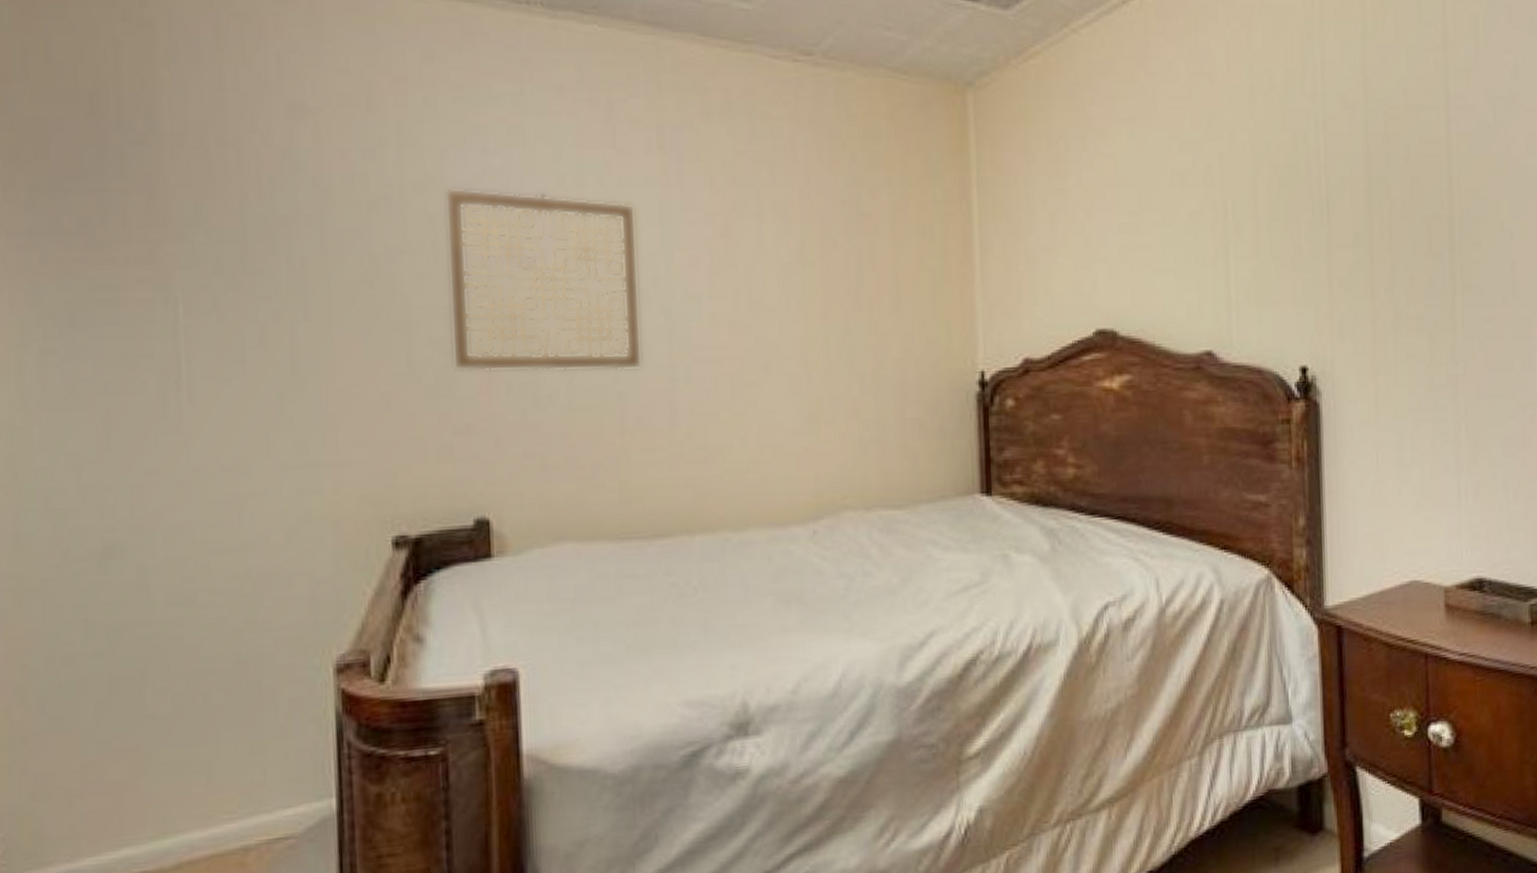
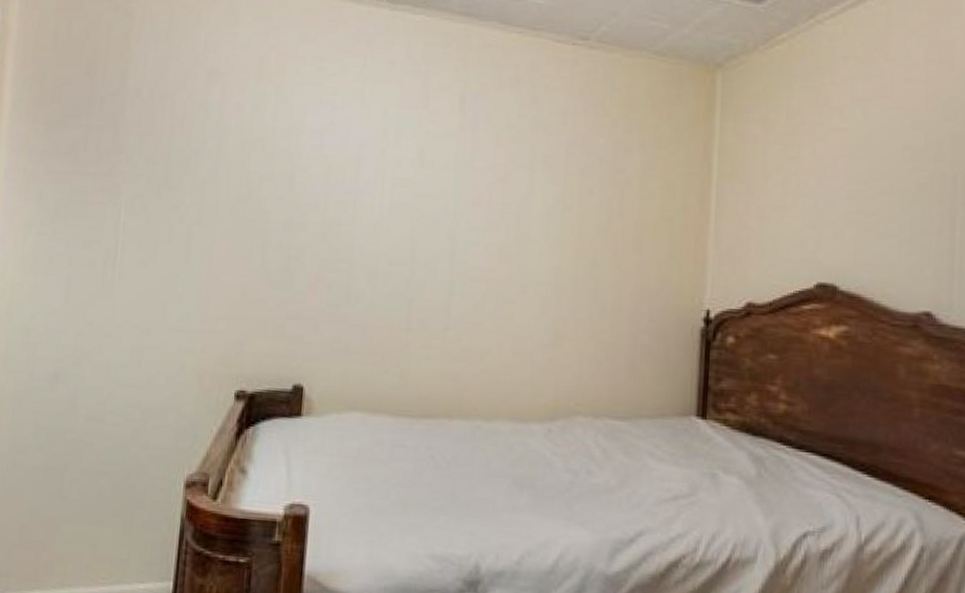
wall art: present [444,188,643,372] -> none [292,134,437,282]

